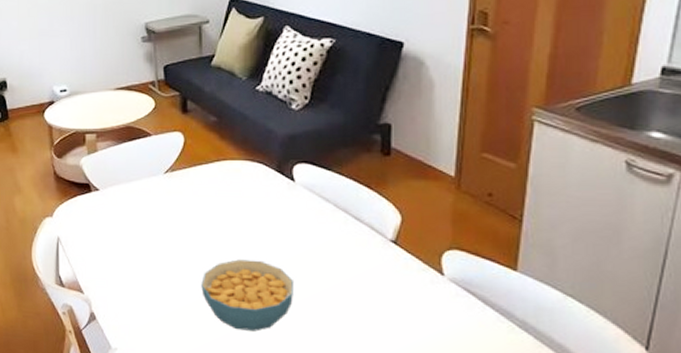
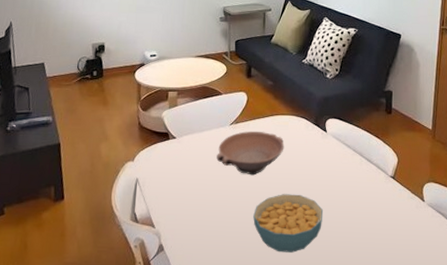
bowl: none [150,181,237,236] -> present [216,131,285,176]

